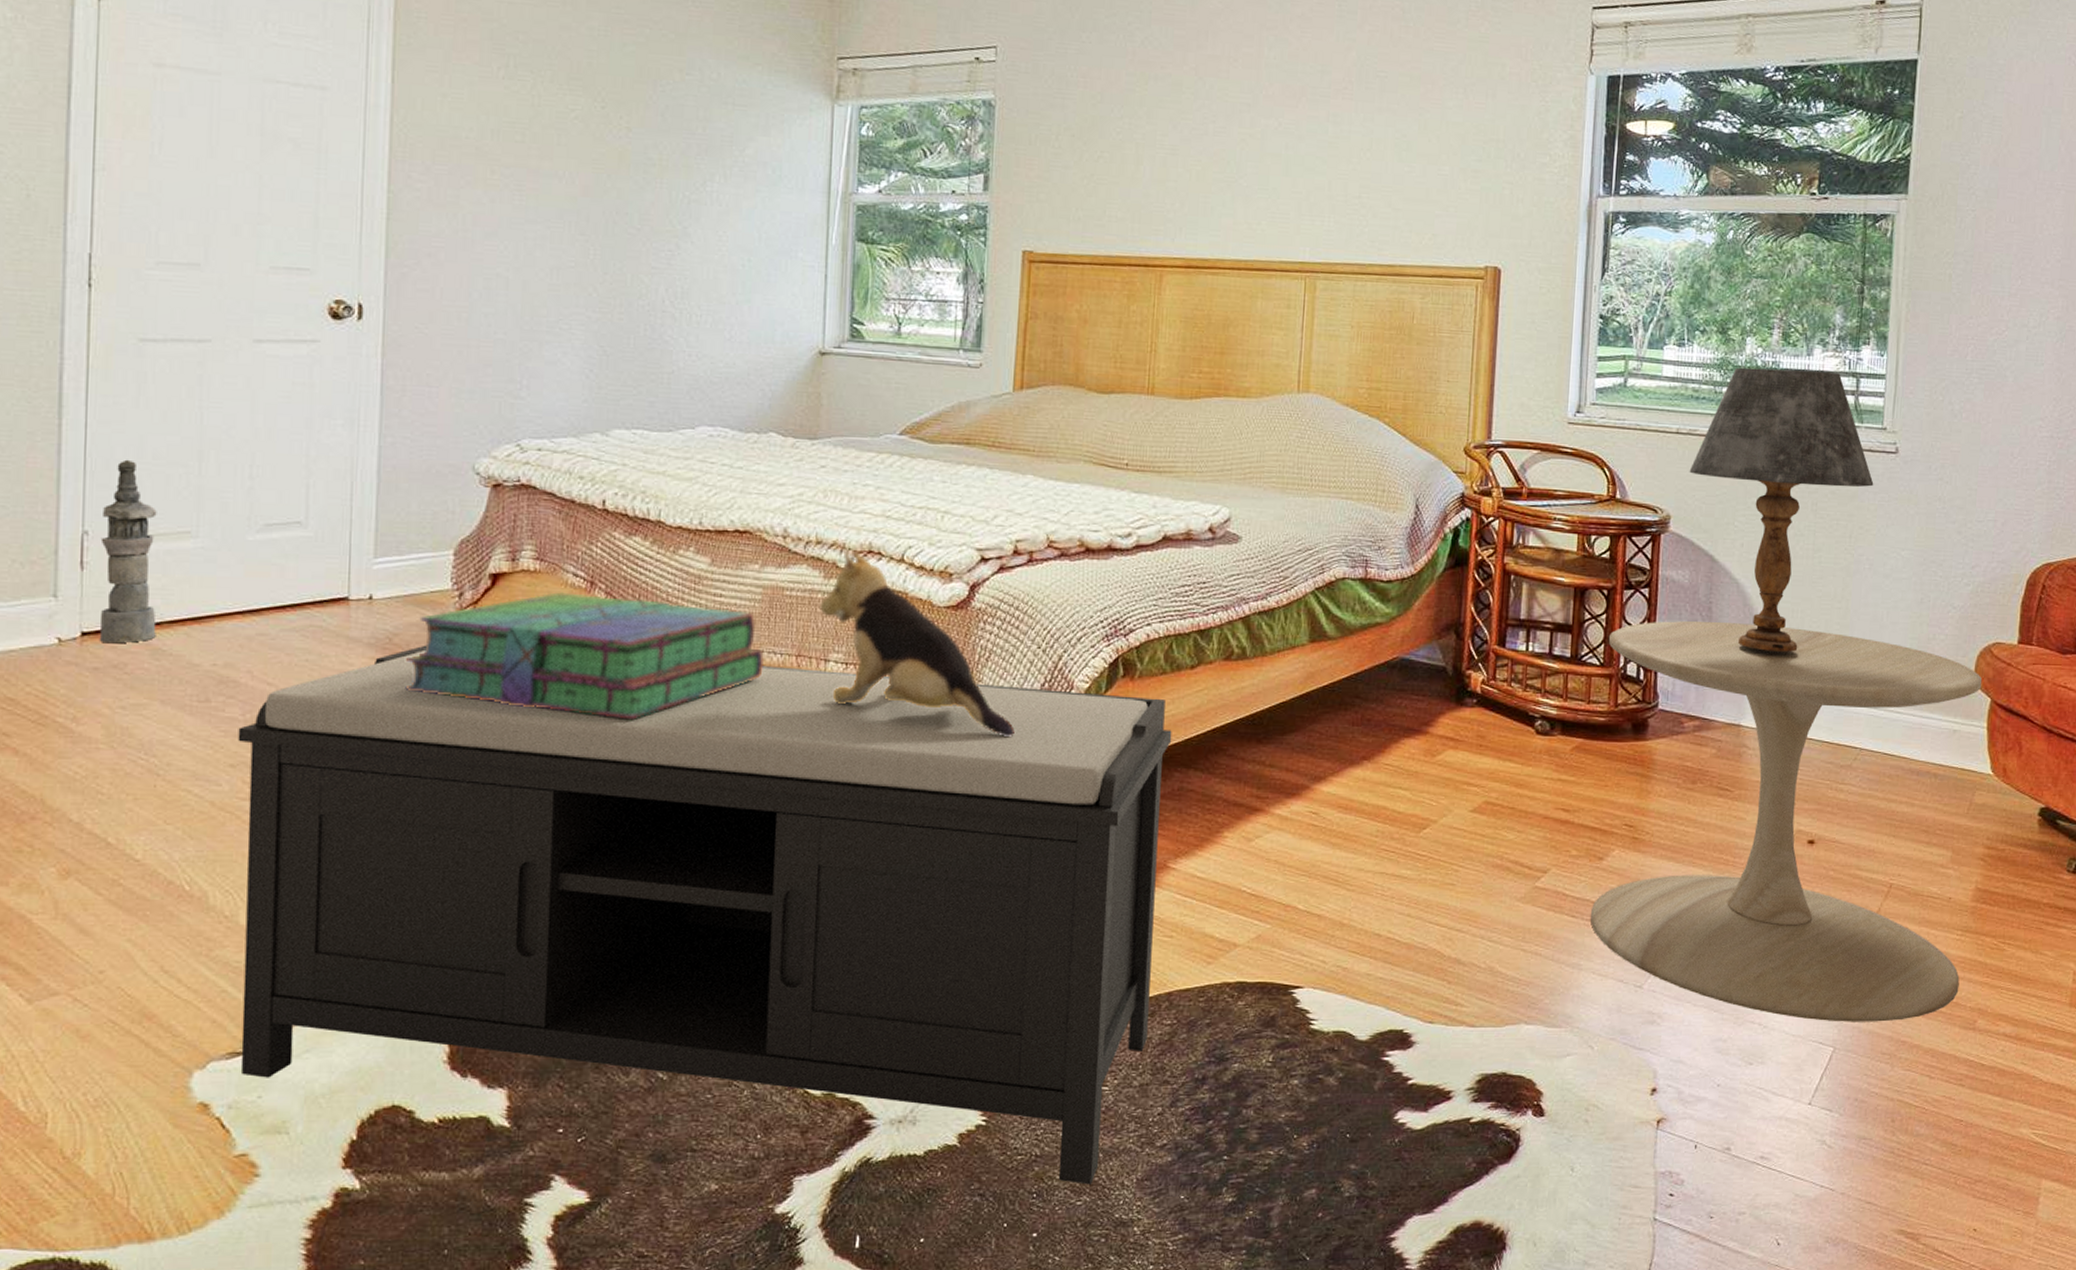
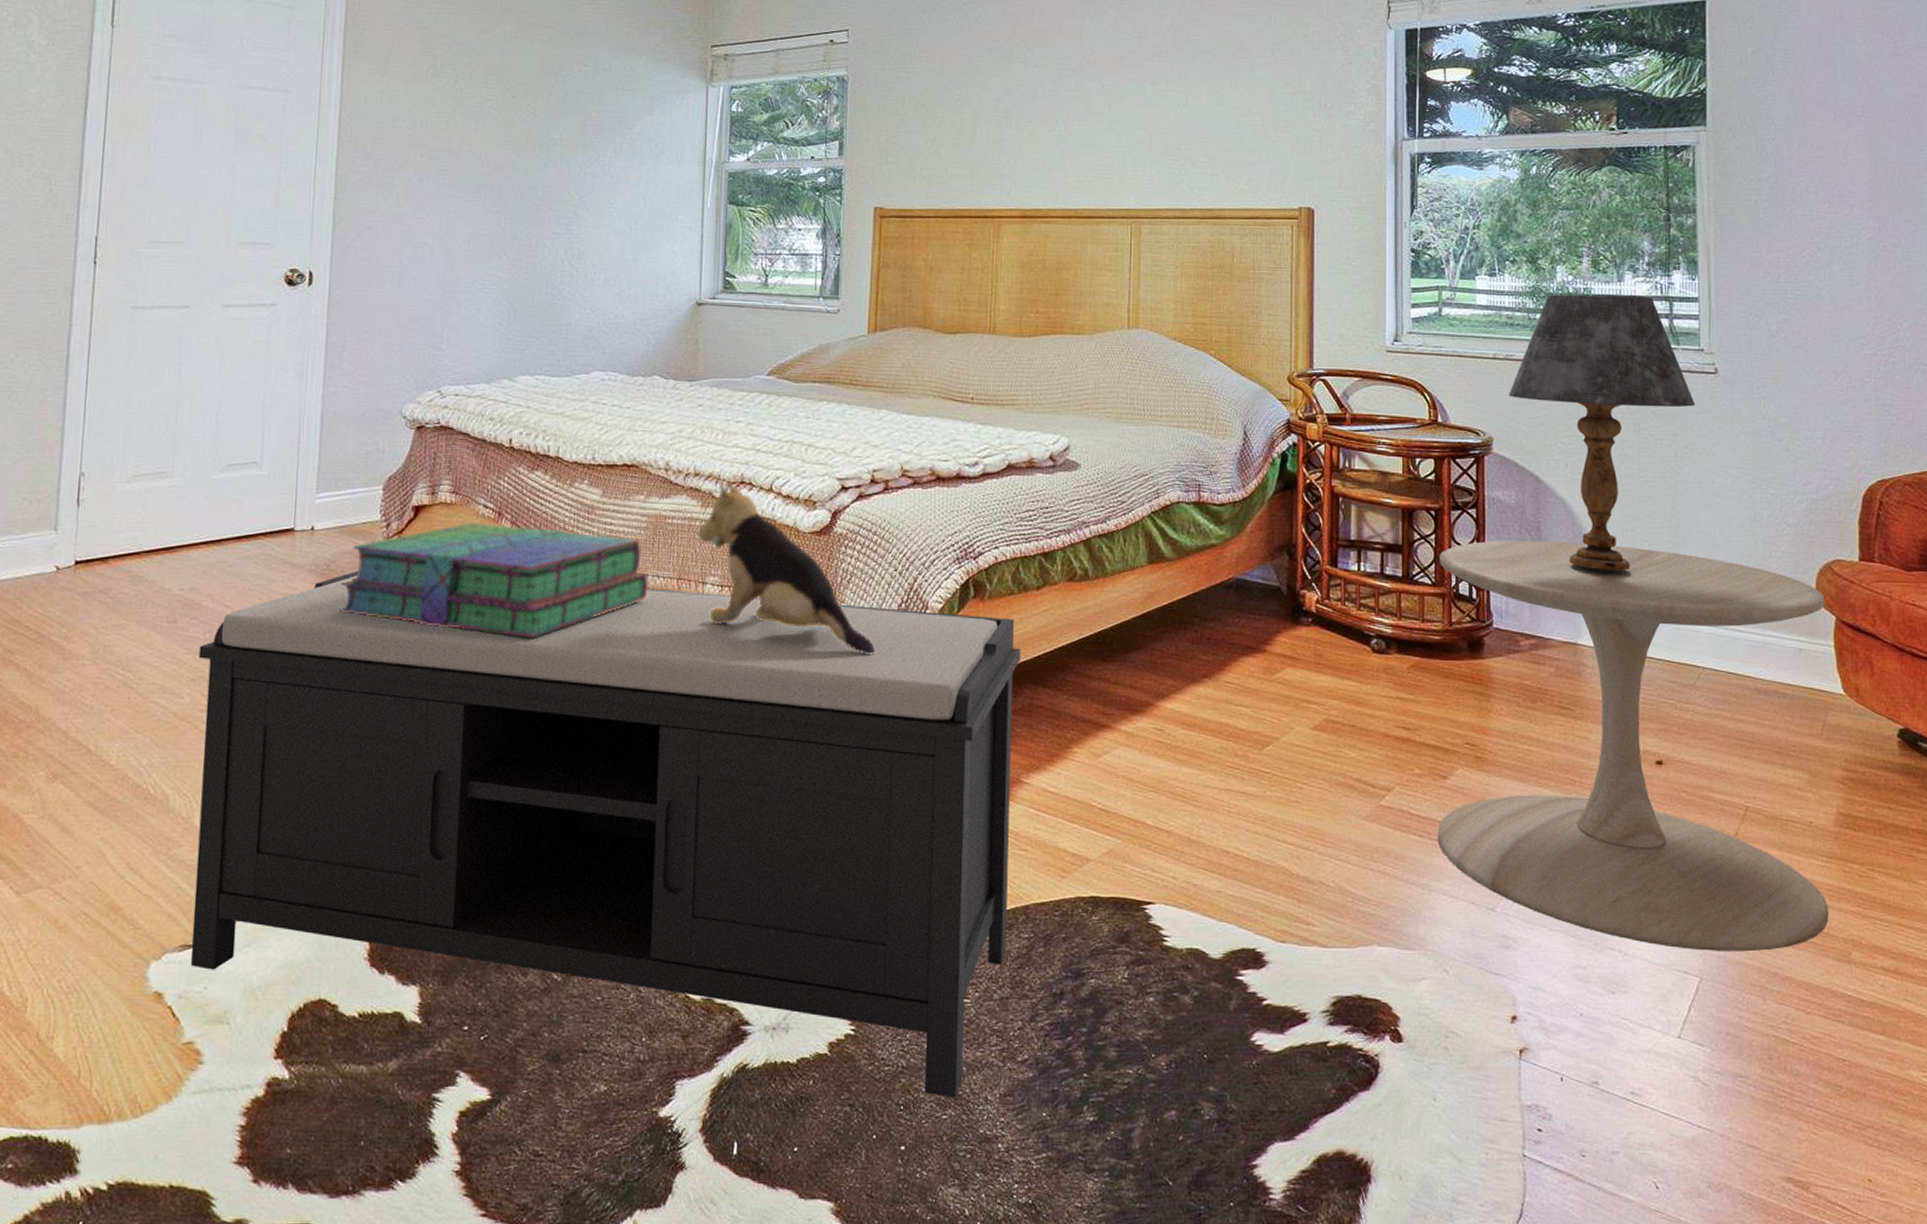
lantern: present [99,459,157,643] -> none [89,410,140,570]

